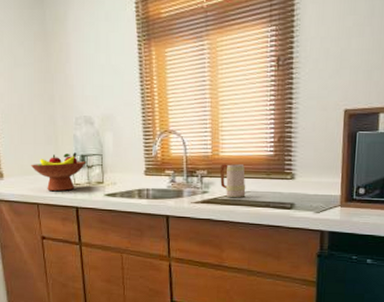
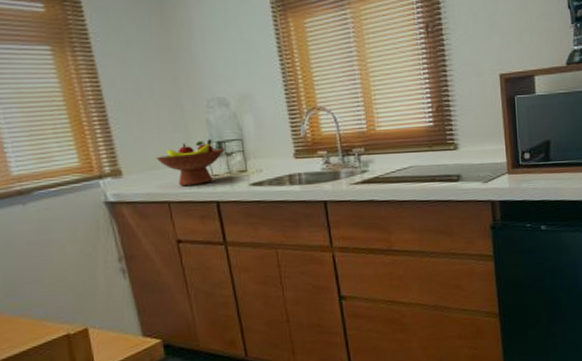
mug: present [219,164,246,198] -> none [377,138,409,175]

